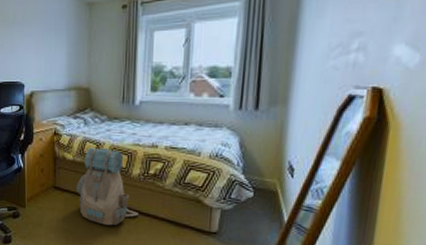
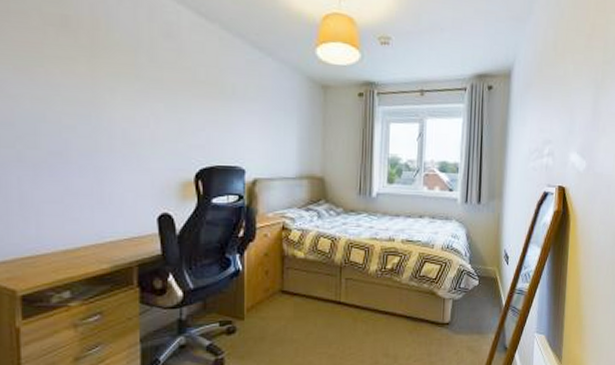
backpack: present [77,147,139,226] -> none [309,243,377,330]

